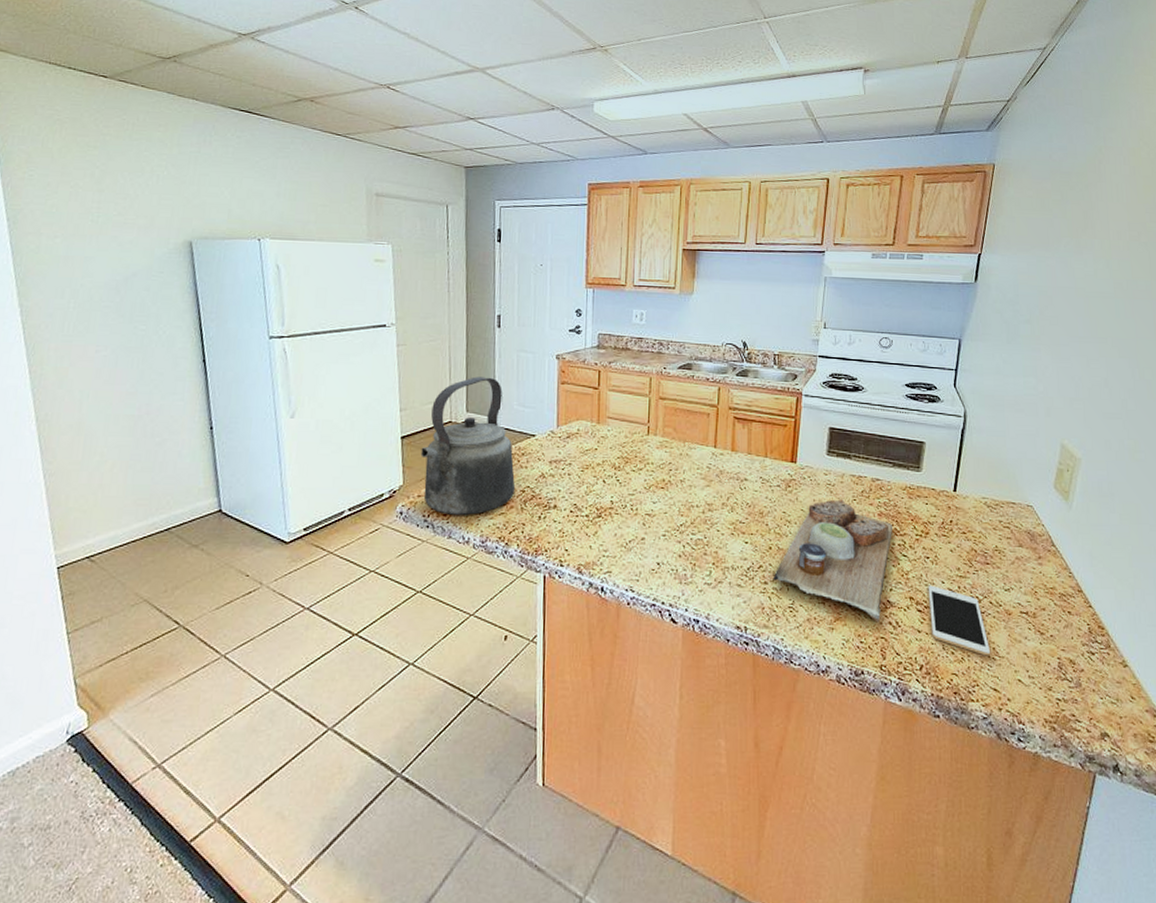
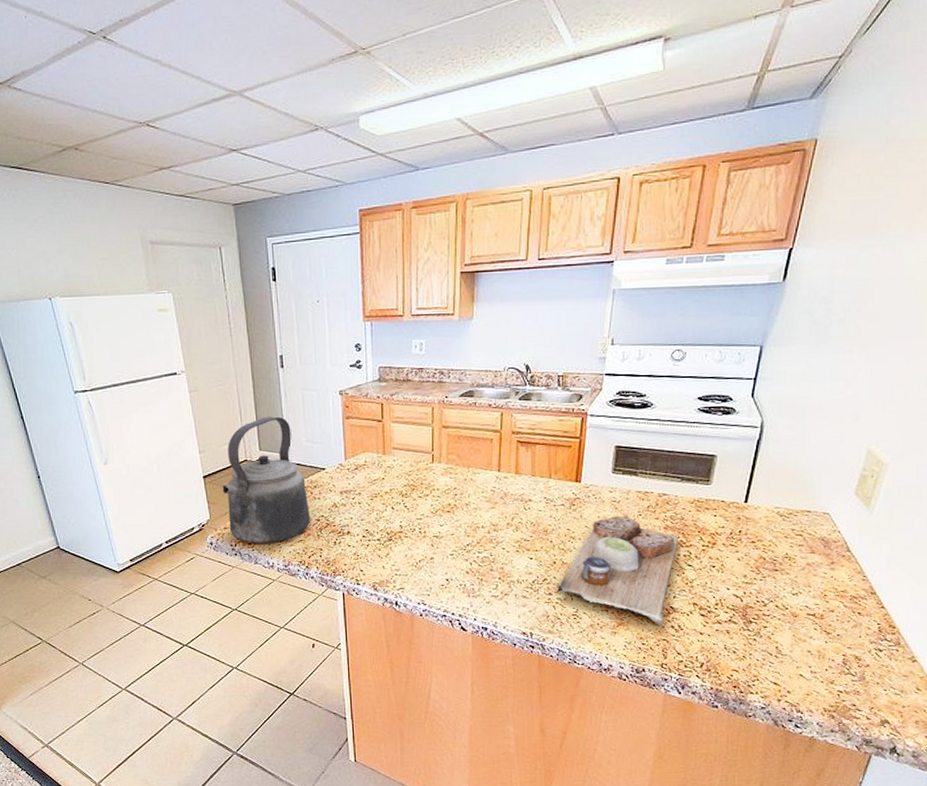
cell phone: present [928,585,990,656] -> none [712,592,773,654]

